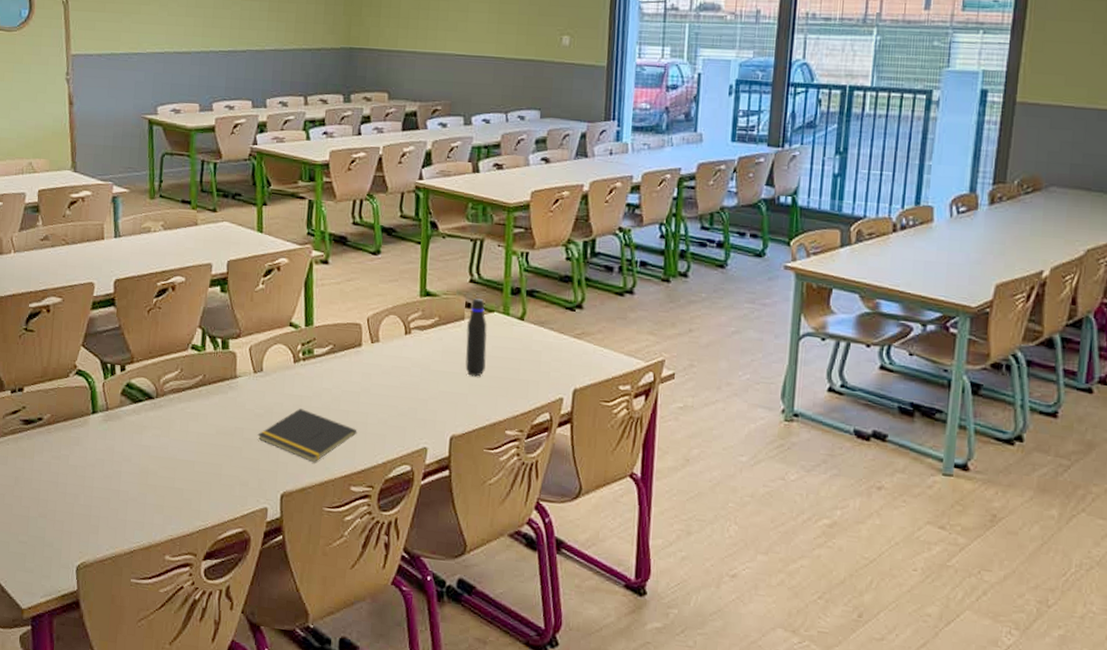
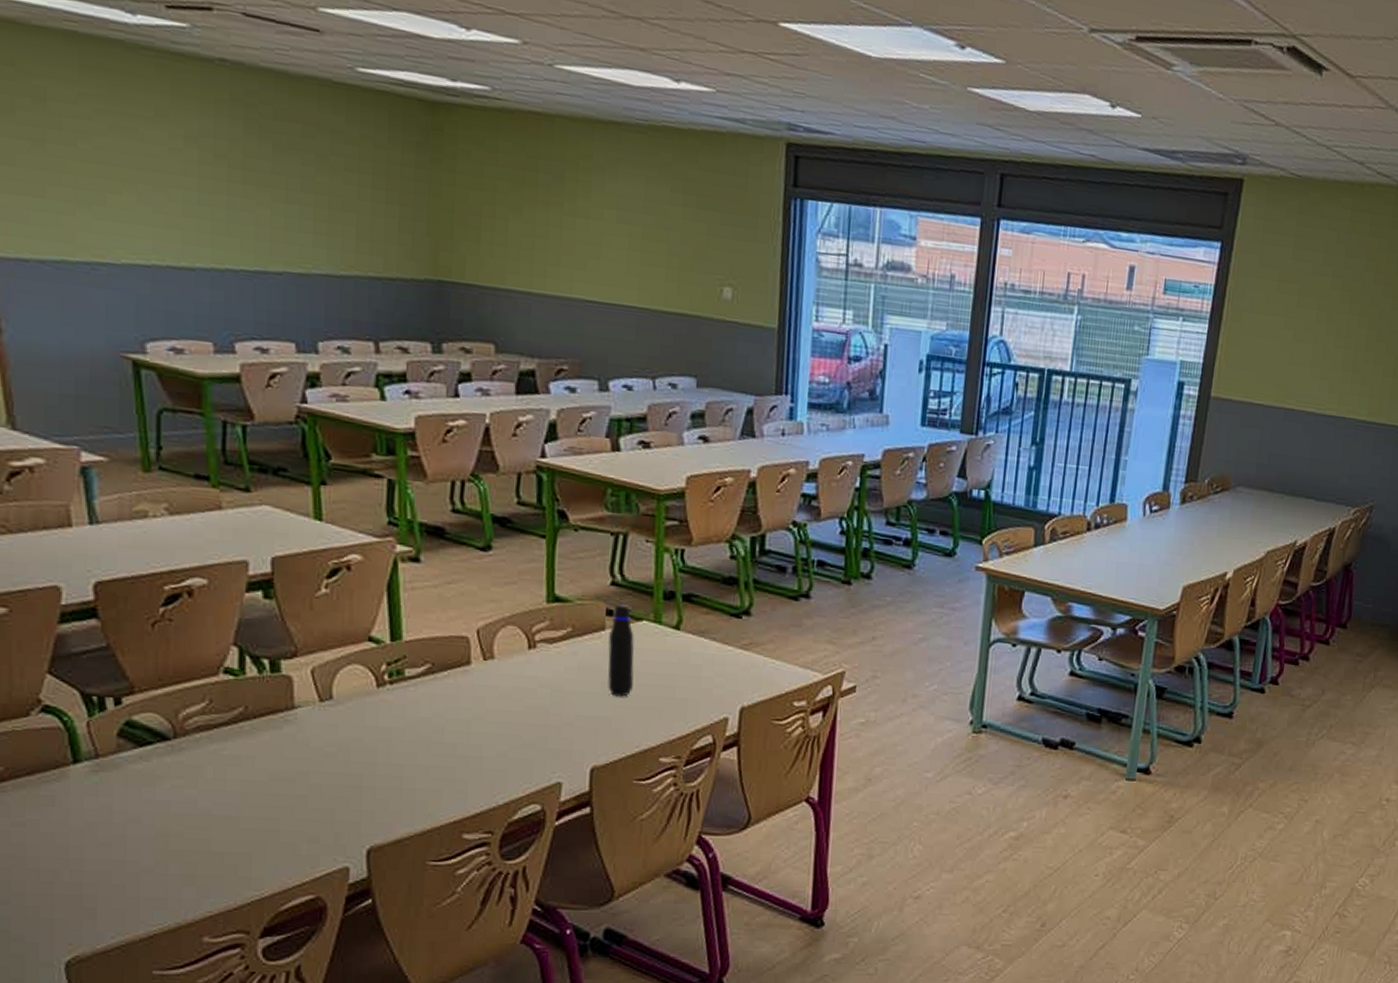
notepad: present [257,408,357,463] -> none [329,743,469,809]

